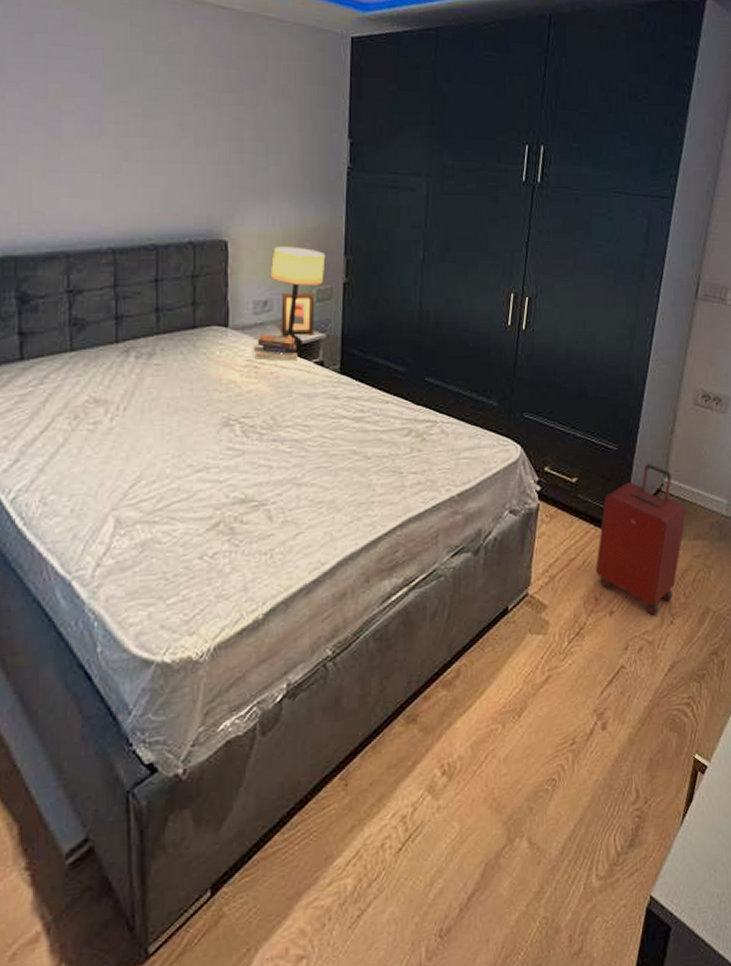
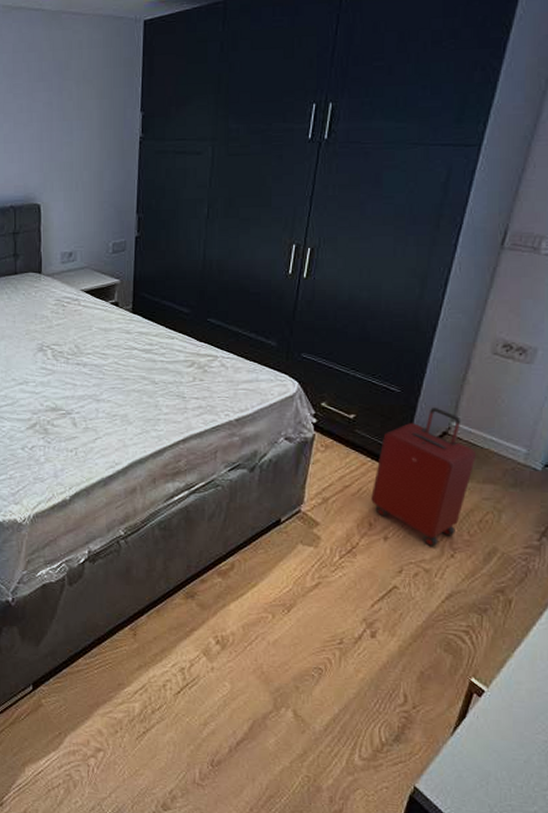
books: present [251,333,298,362] -> none [59,279,97,302]
table lamp: present [269,246,326,346] -> none [74,207,120,290]
picture frame: present [280,293,314,336] -> none [83,246,110,281]

